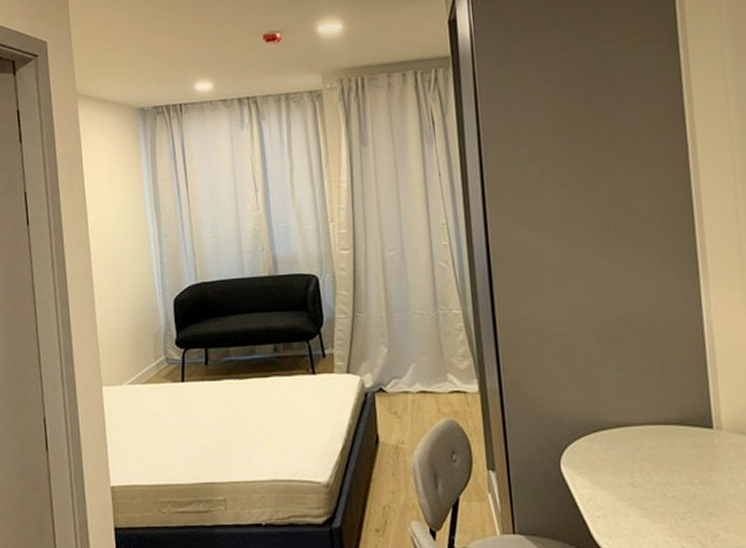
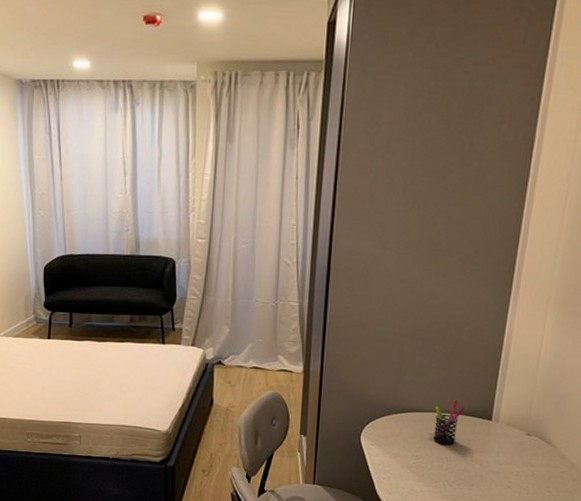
pen holder: none [642,407,678,465] -> present [433,399,465,445]

